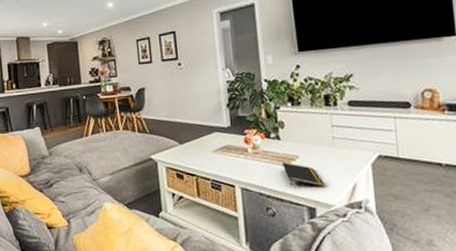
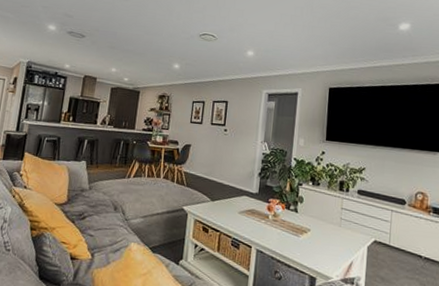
notepad: present [282,162,324,186] -> none [295,233,327,259]

